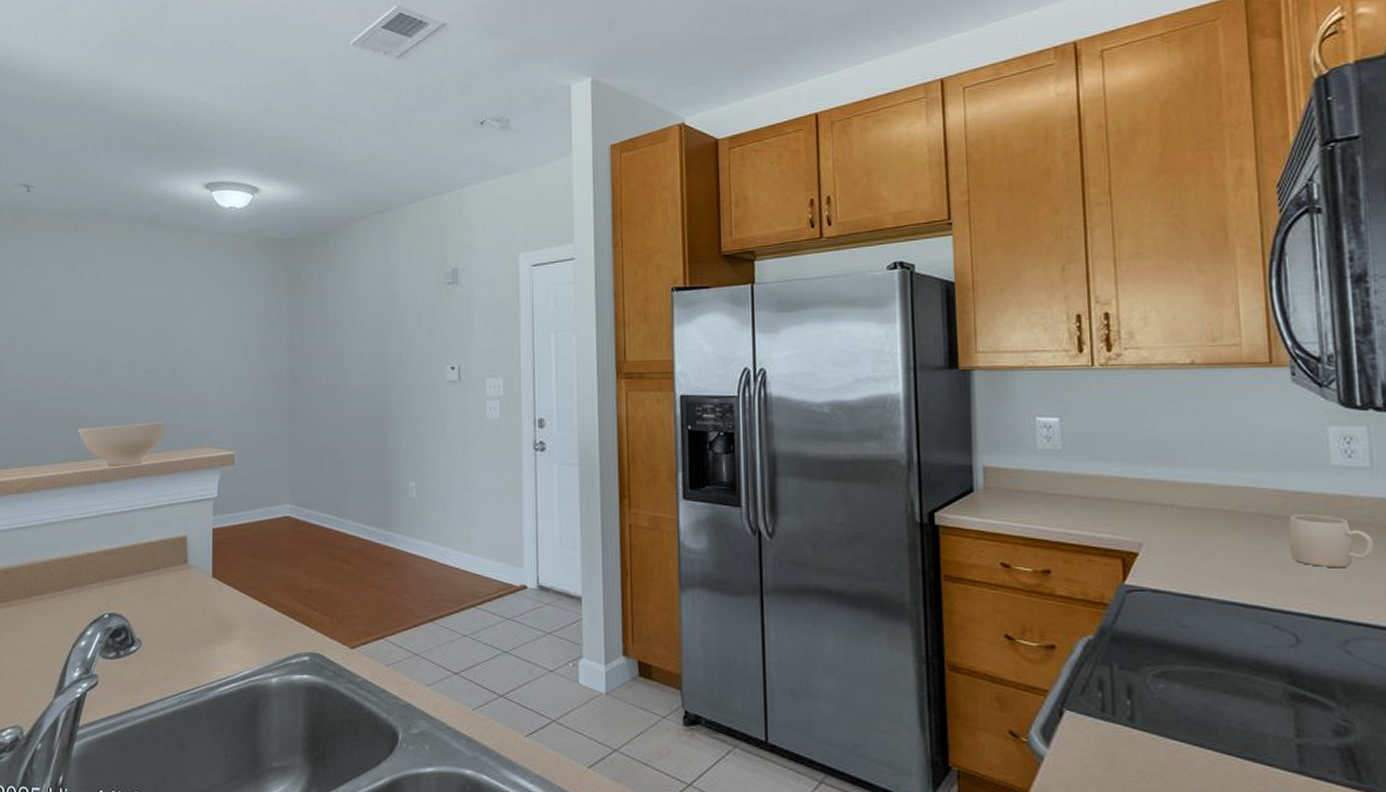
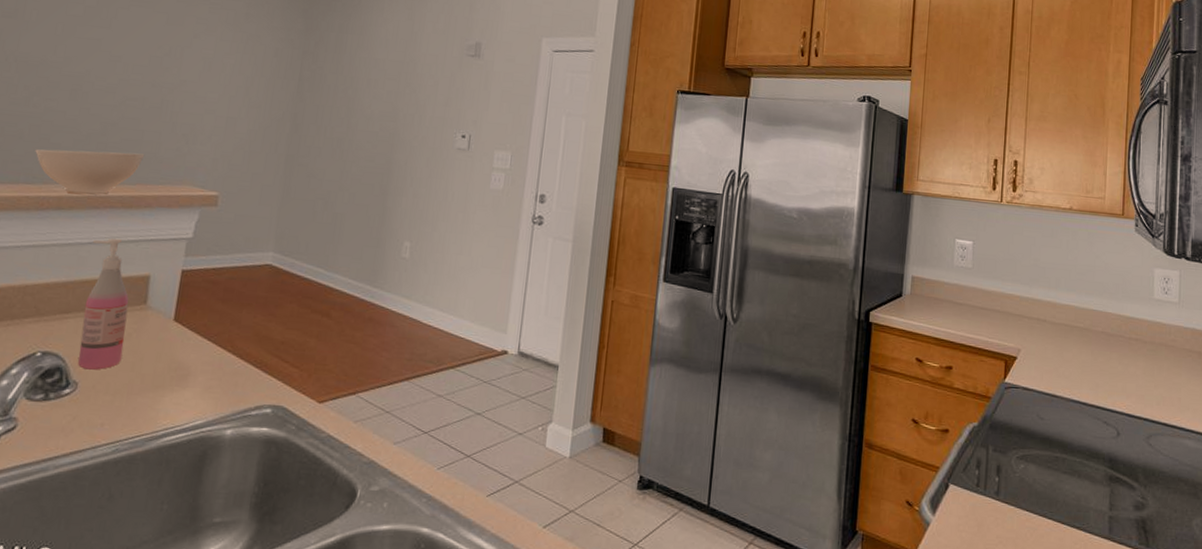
soap dispenser: none [135,504,174,628] -> present [78,238,129,370]
mug: present [1287,514,1374,568] -> none [1120,335,1175,379]

